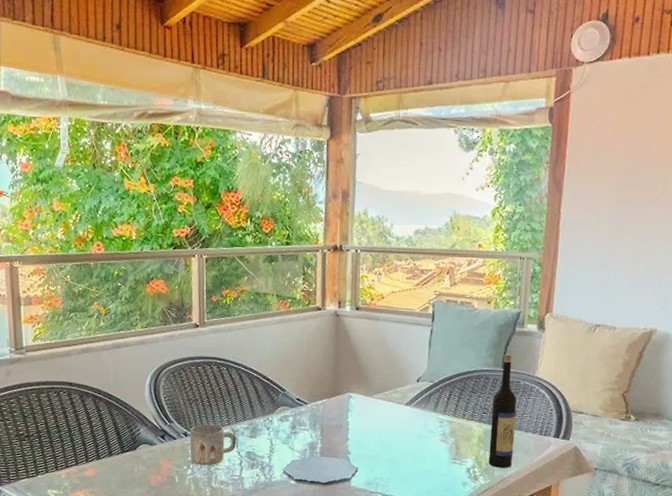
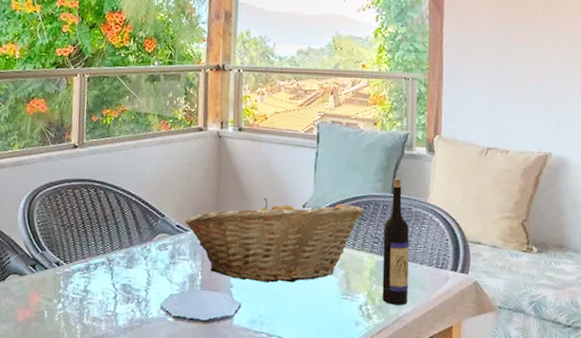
mug: present [190,424,237,466] -> none [61,252,112,300]
fruit basket: none [304,372,475,449] -> present [185,197,364,283]

